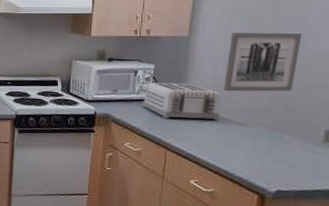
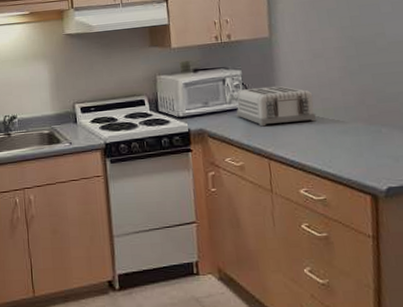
wall art: present [224,33,302,92] -> none [310,22,381,90]

